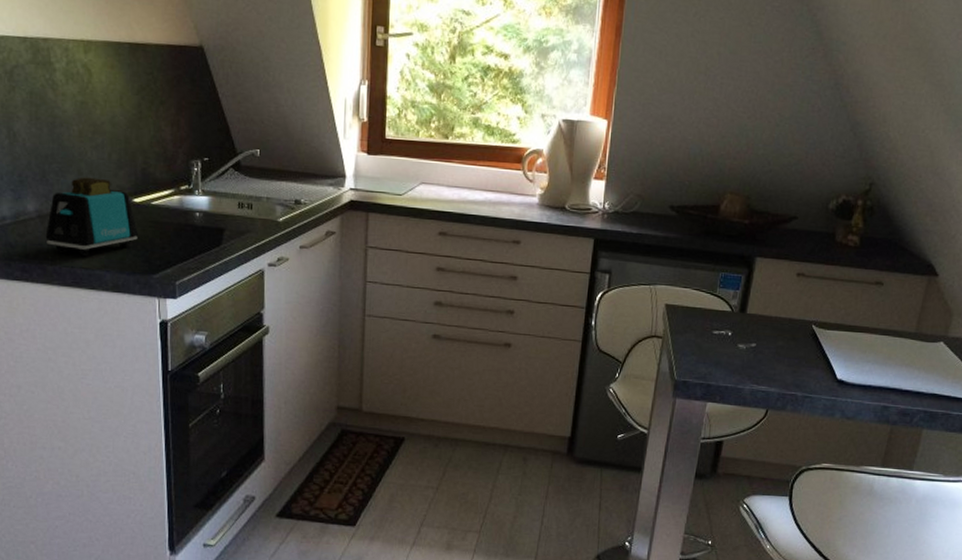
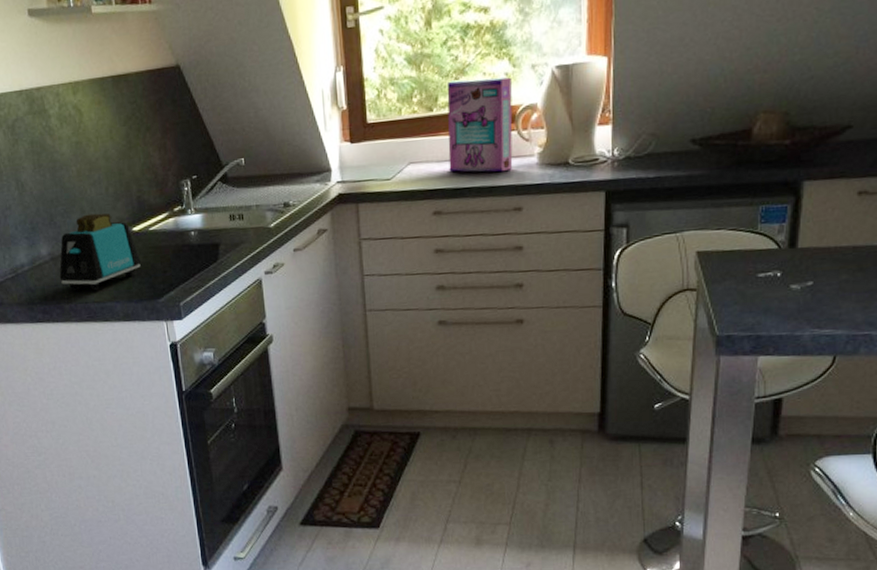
cereal box: none [458,114,522,206] -> present [446,77,513,172]

